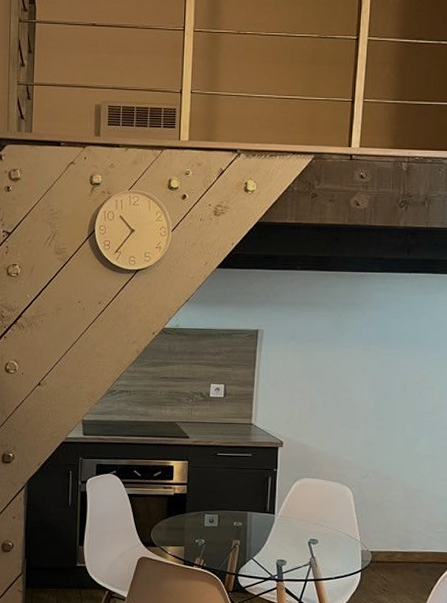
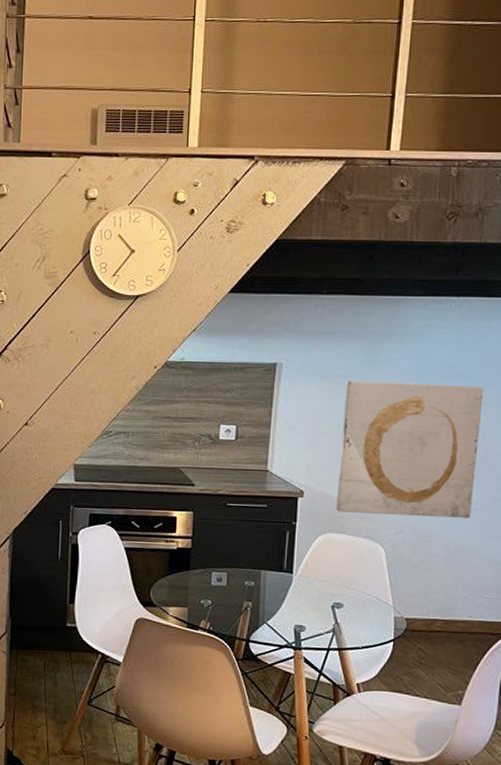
wall art: none [311,344,432,463] -> present [336,380,484,518]

